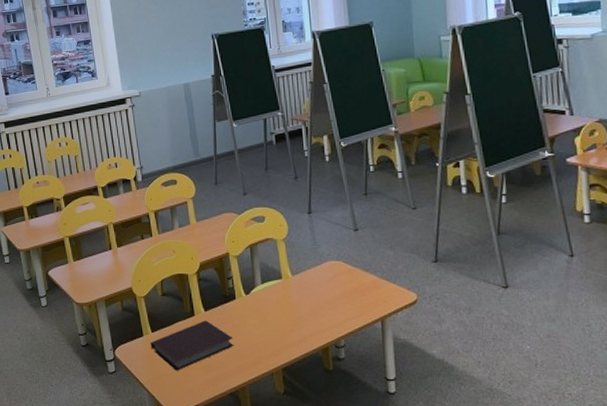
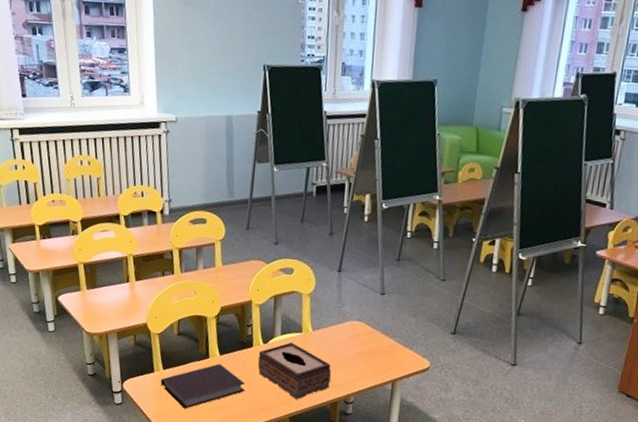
tissue box: none [242,289,319,349] -> present [257,341,332,400]

